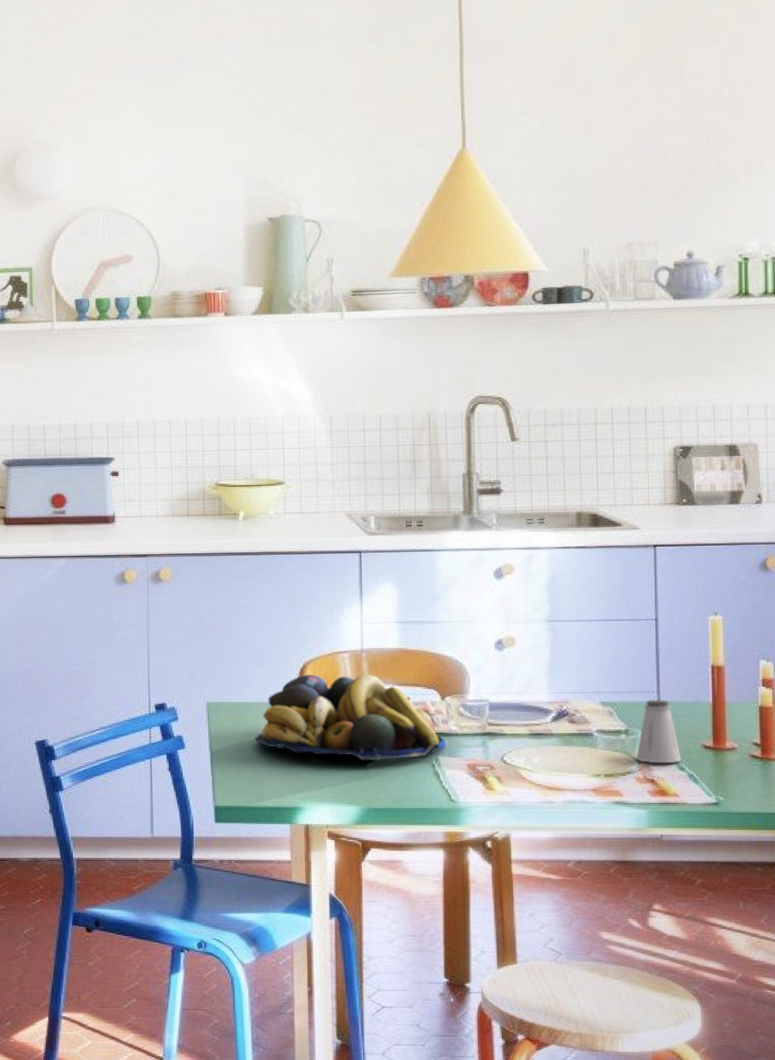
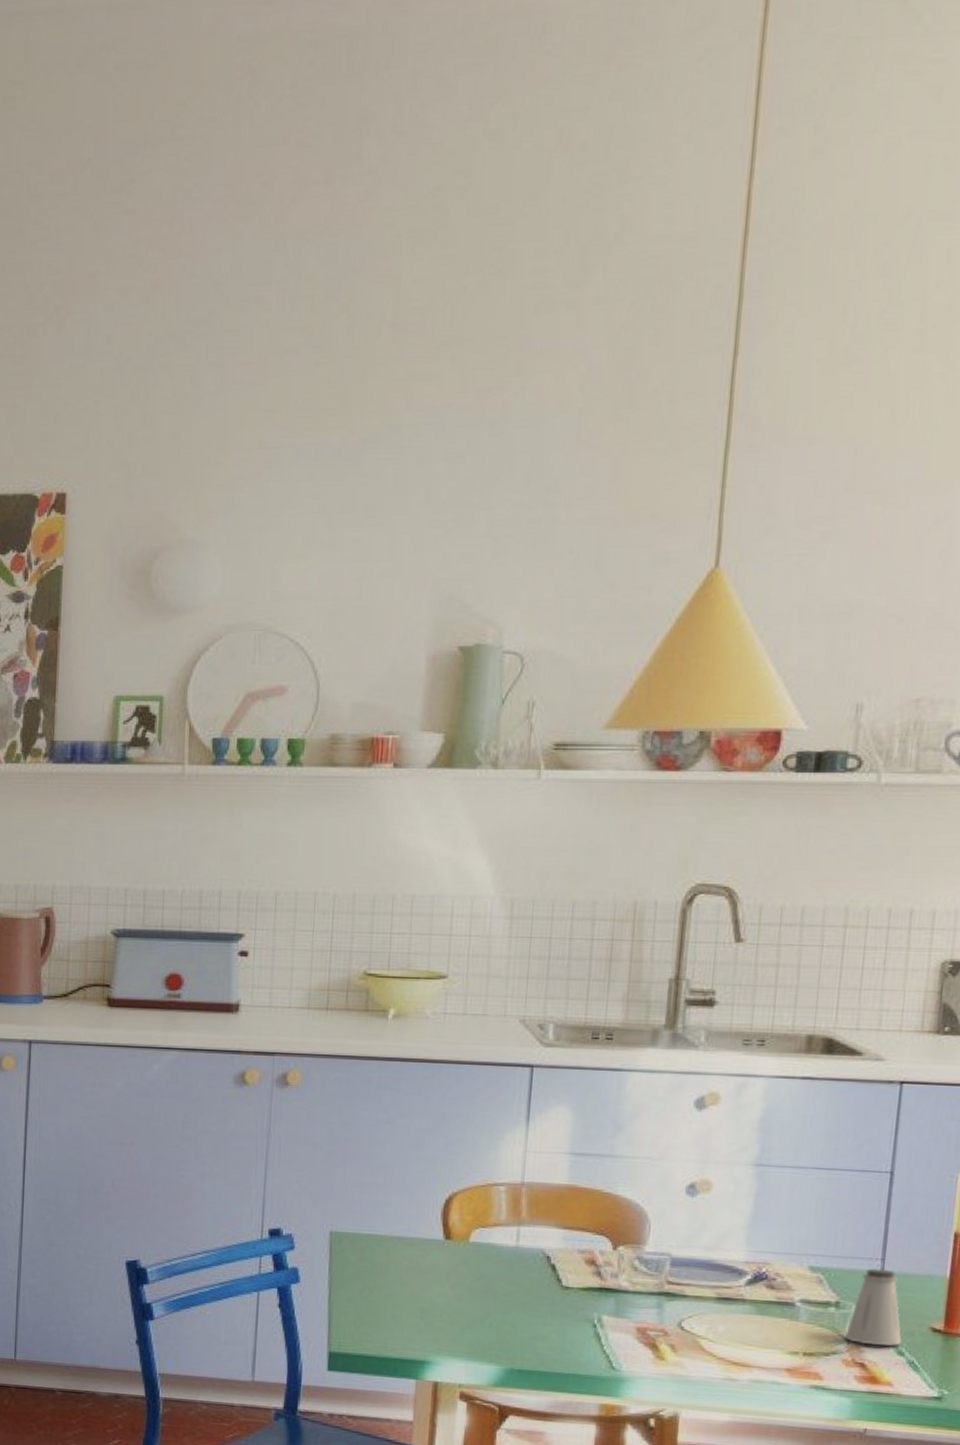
fruit bowl: present [255,674,446,761] -> none [383,1207,613,1315]

